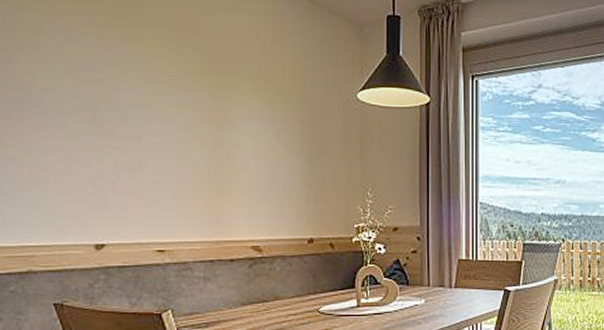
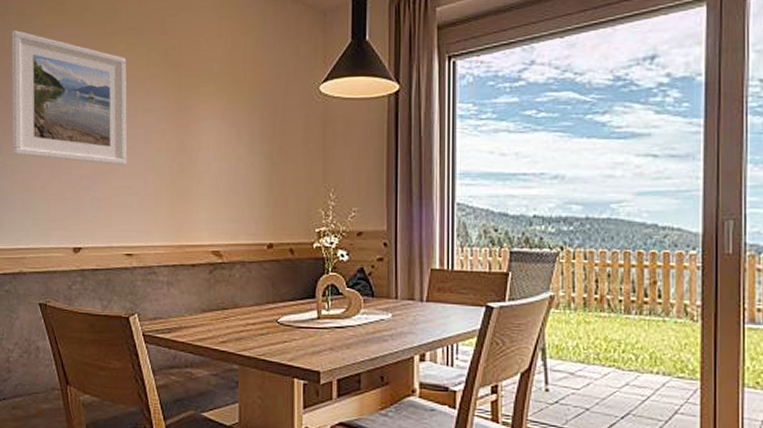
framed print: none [14,12,158,161] -> present [11,30,127,166]

